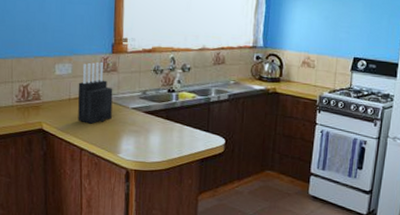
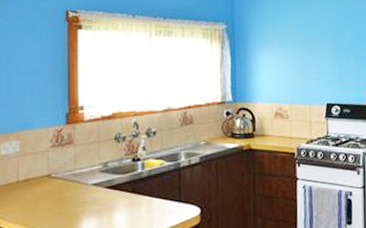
knife block: present [77,61,113,124] -> none [27,135,69,209]

